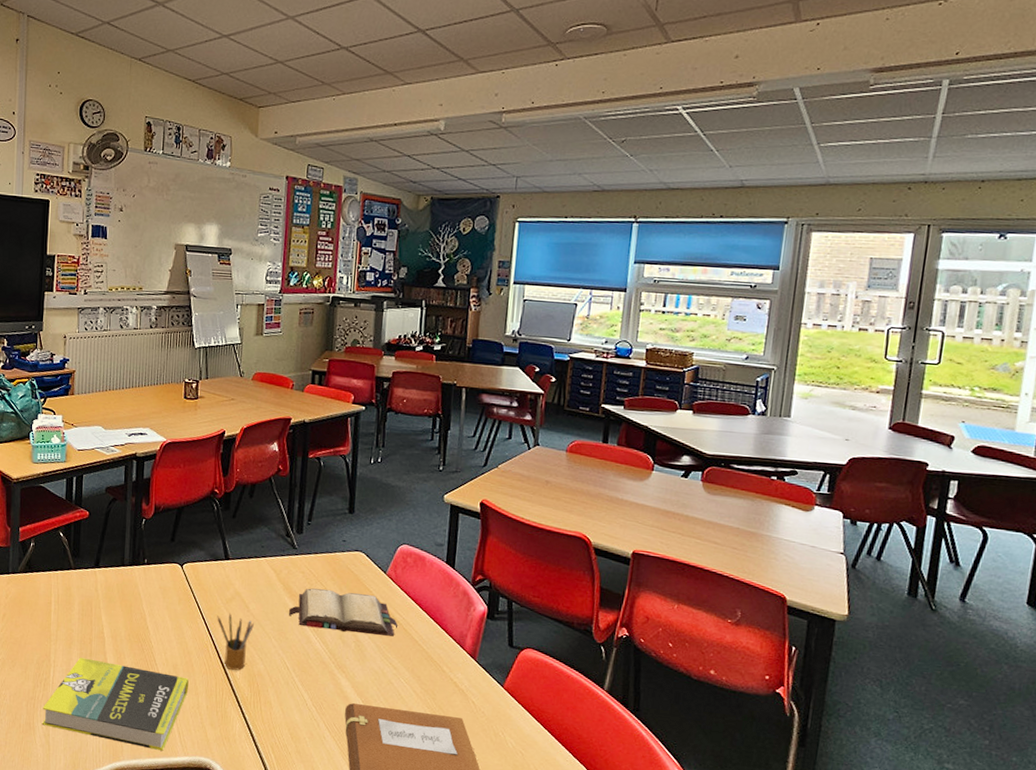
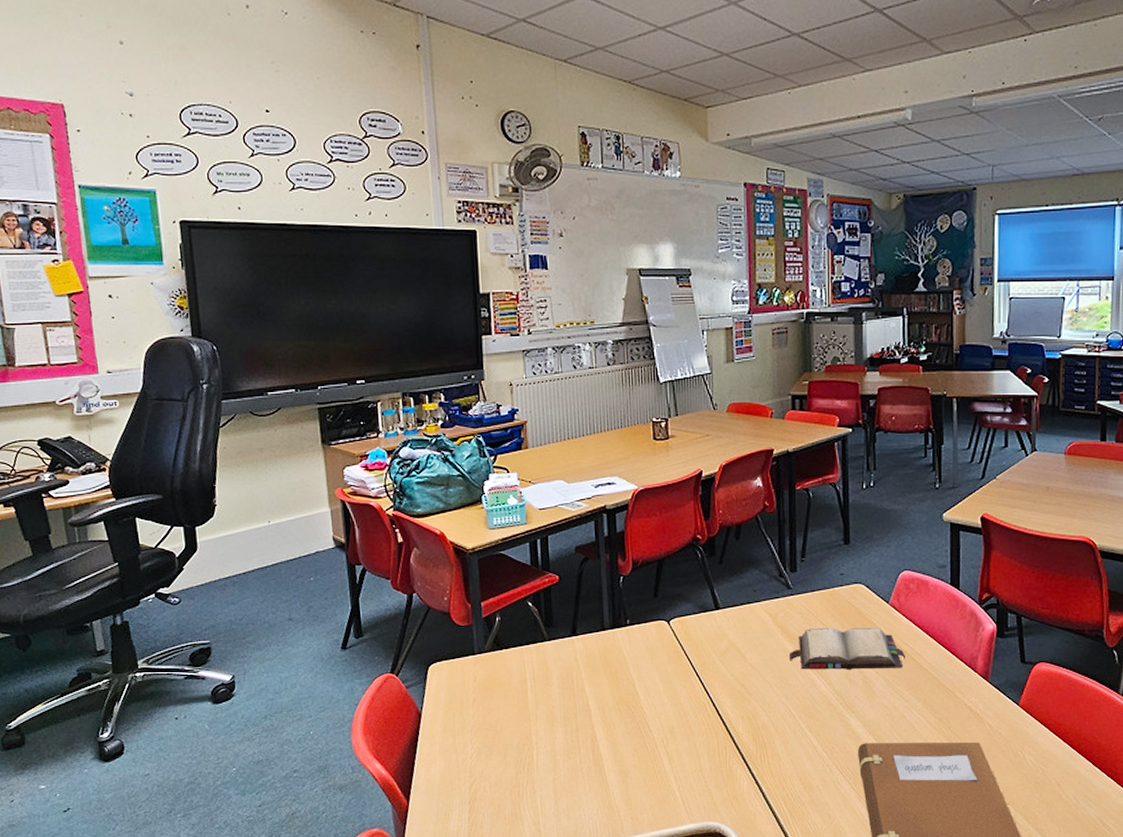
book: present [42,657,189,751] -> none [528,735,688,821]
pencil box: present [217,612,254,671] -> none [712,665,753,725]

